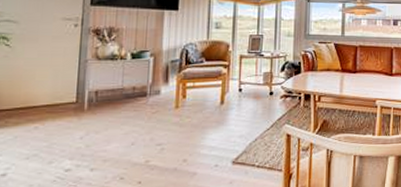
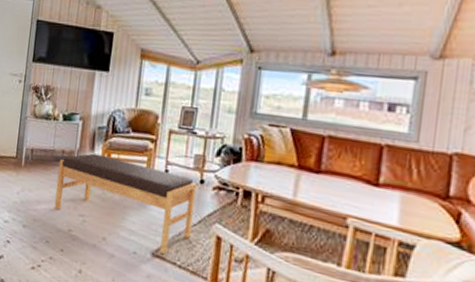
bench: none [127,85,267,160] -> present [54,153,197,254]

